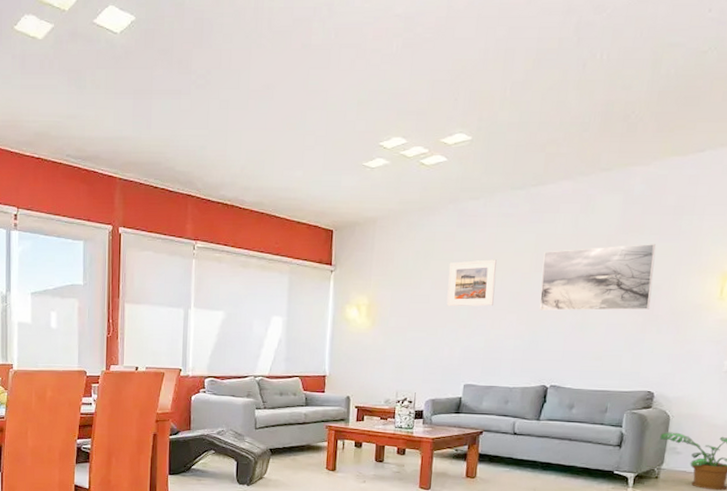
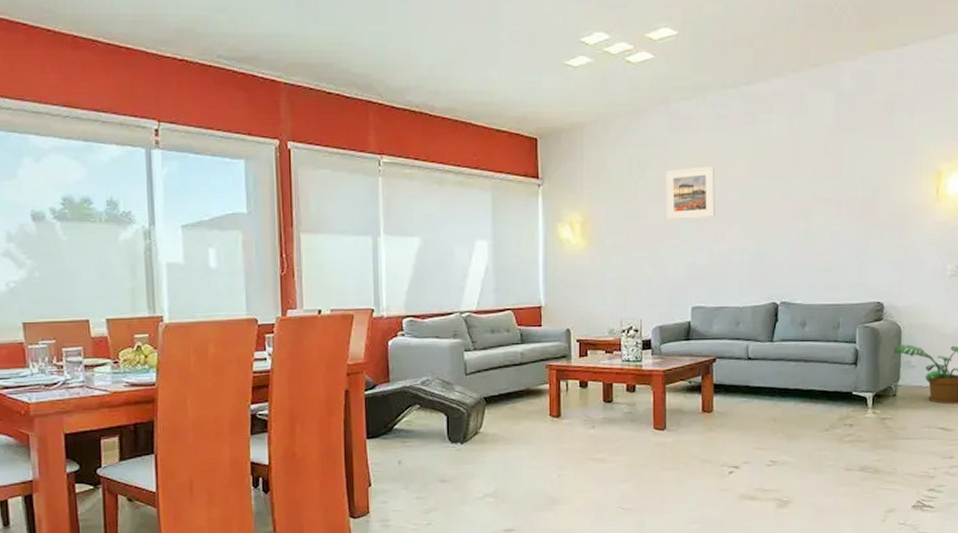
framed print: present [539,244,656,311] -> none [761,144,872,220]

